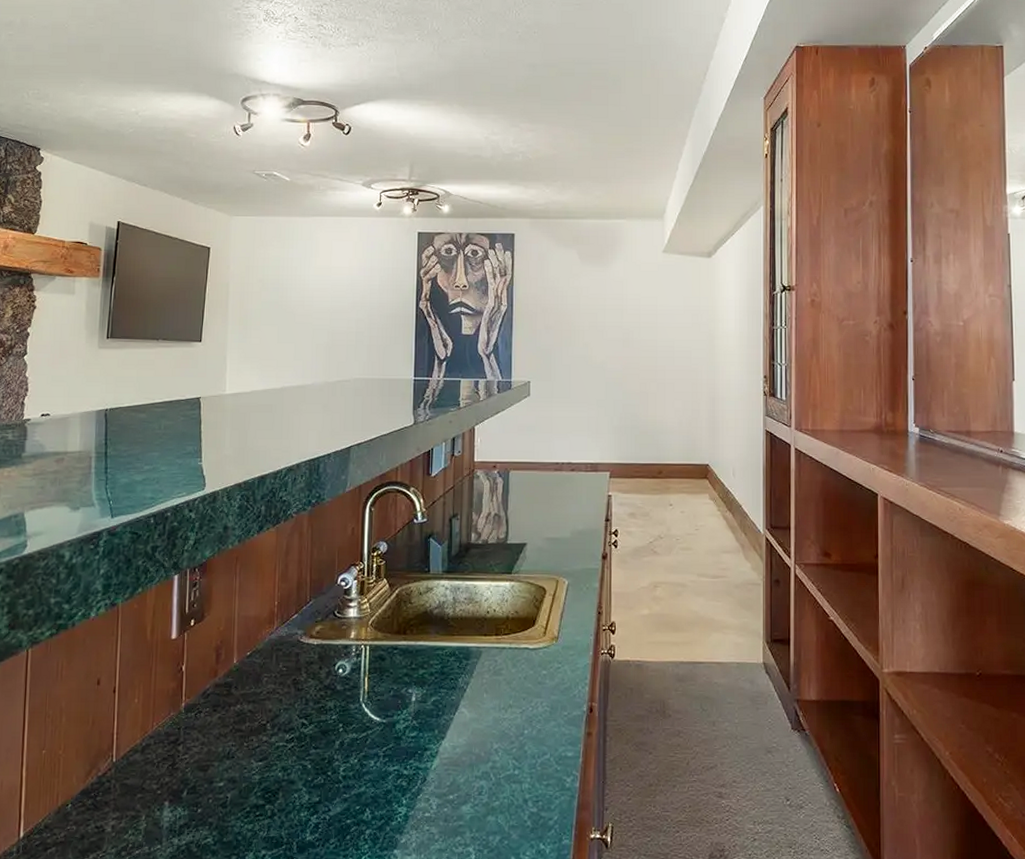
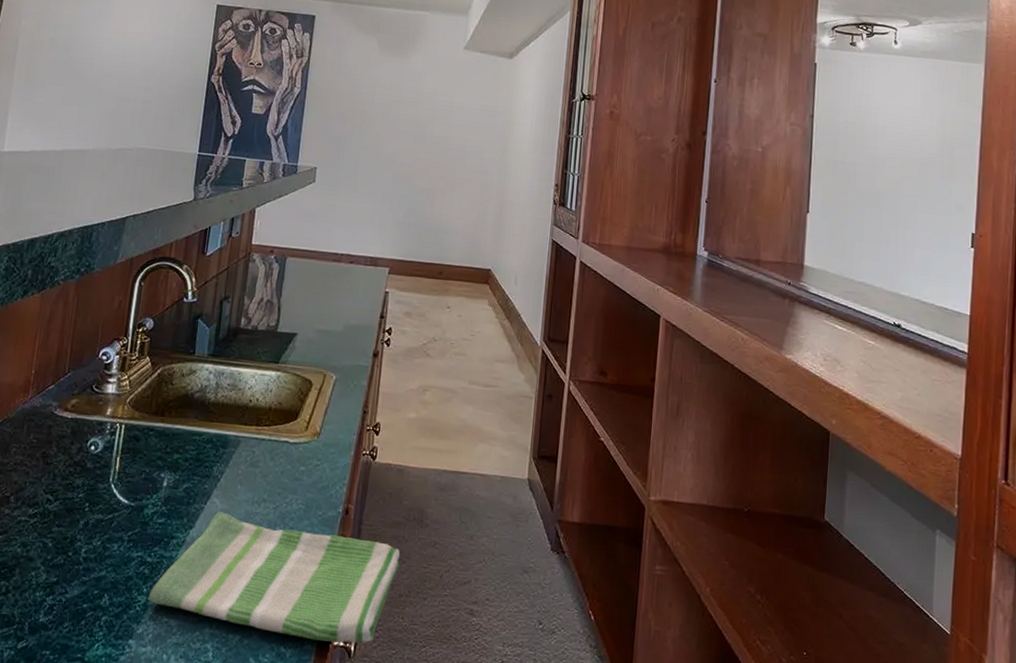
dish towel: none [408,721,647,835] -> present [148,512,401,643]

